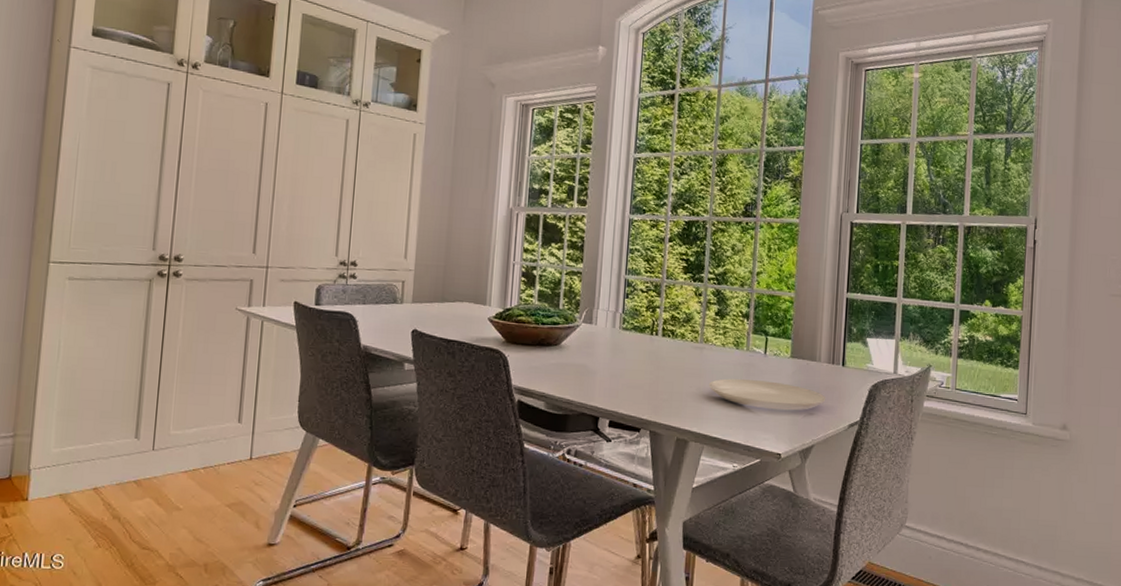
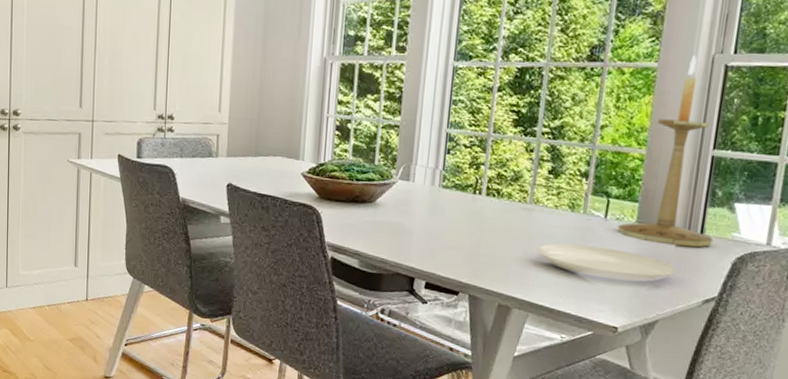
candlestick: none [775,213,853,378] -> present [617,55,714,248]

